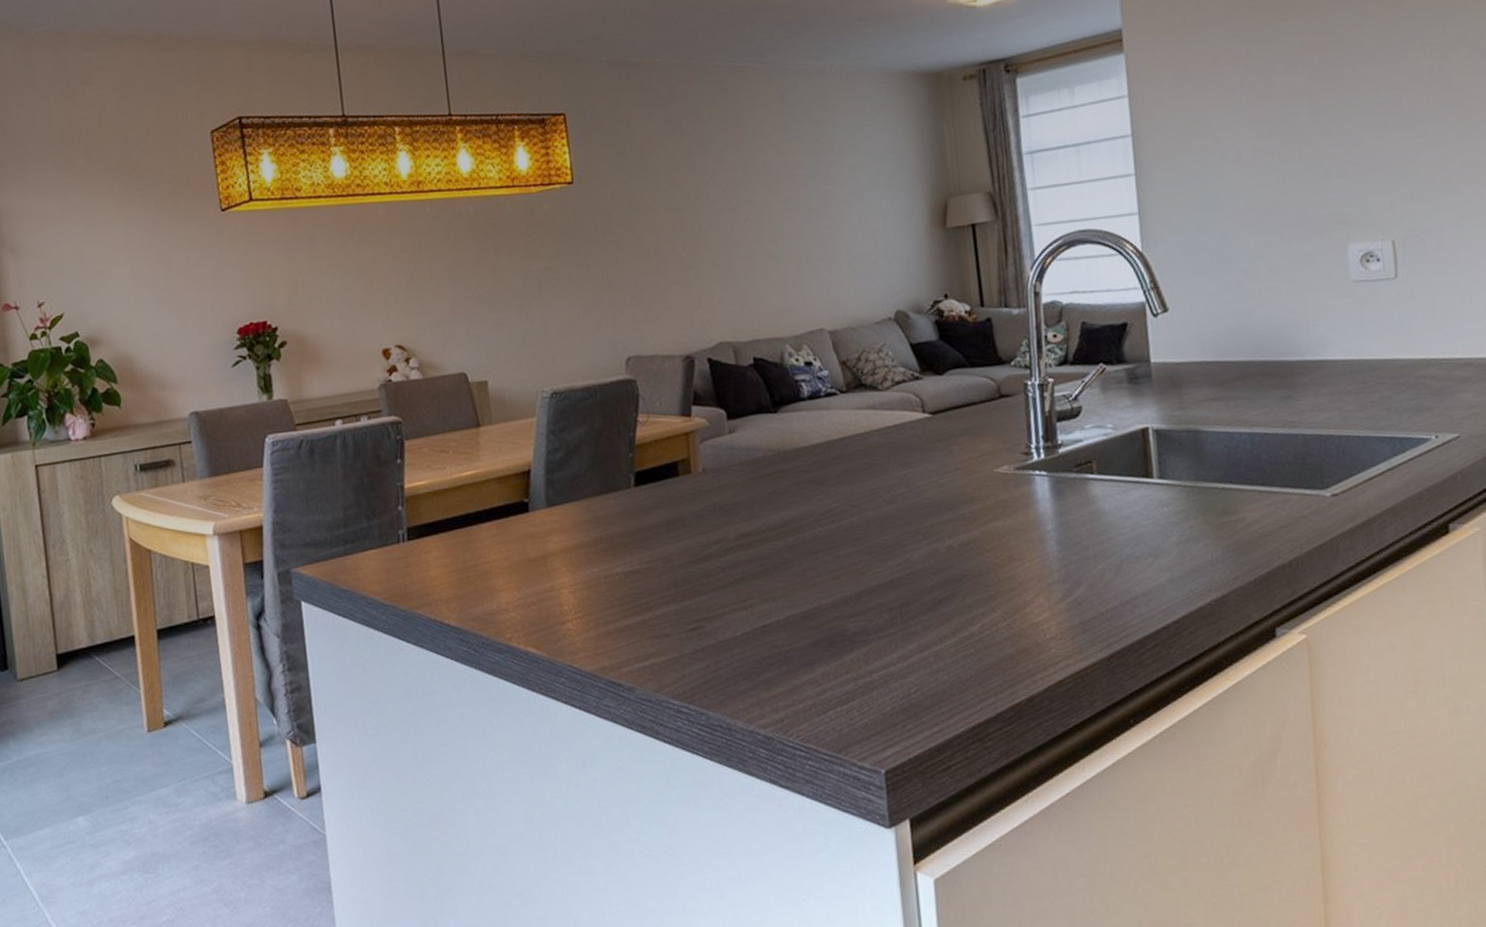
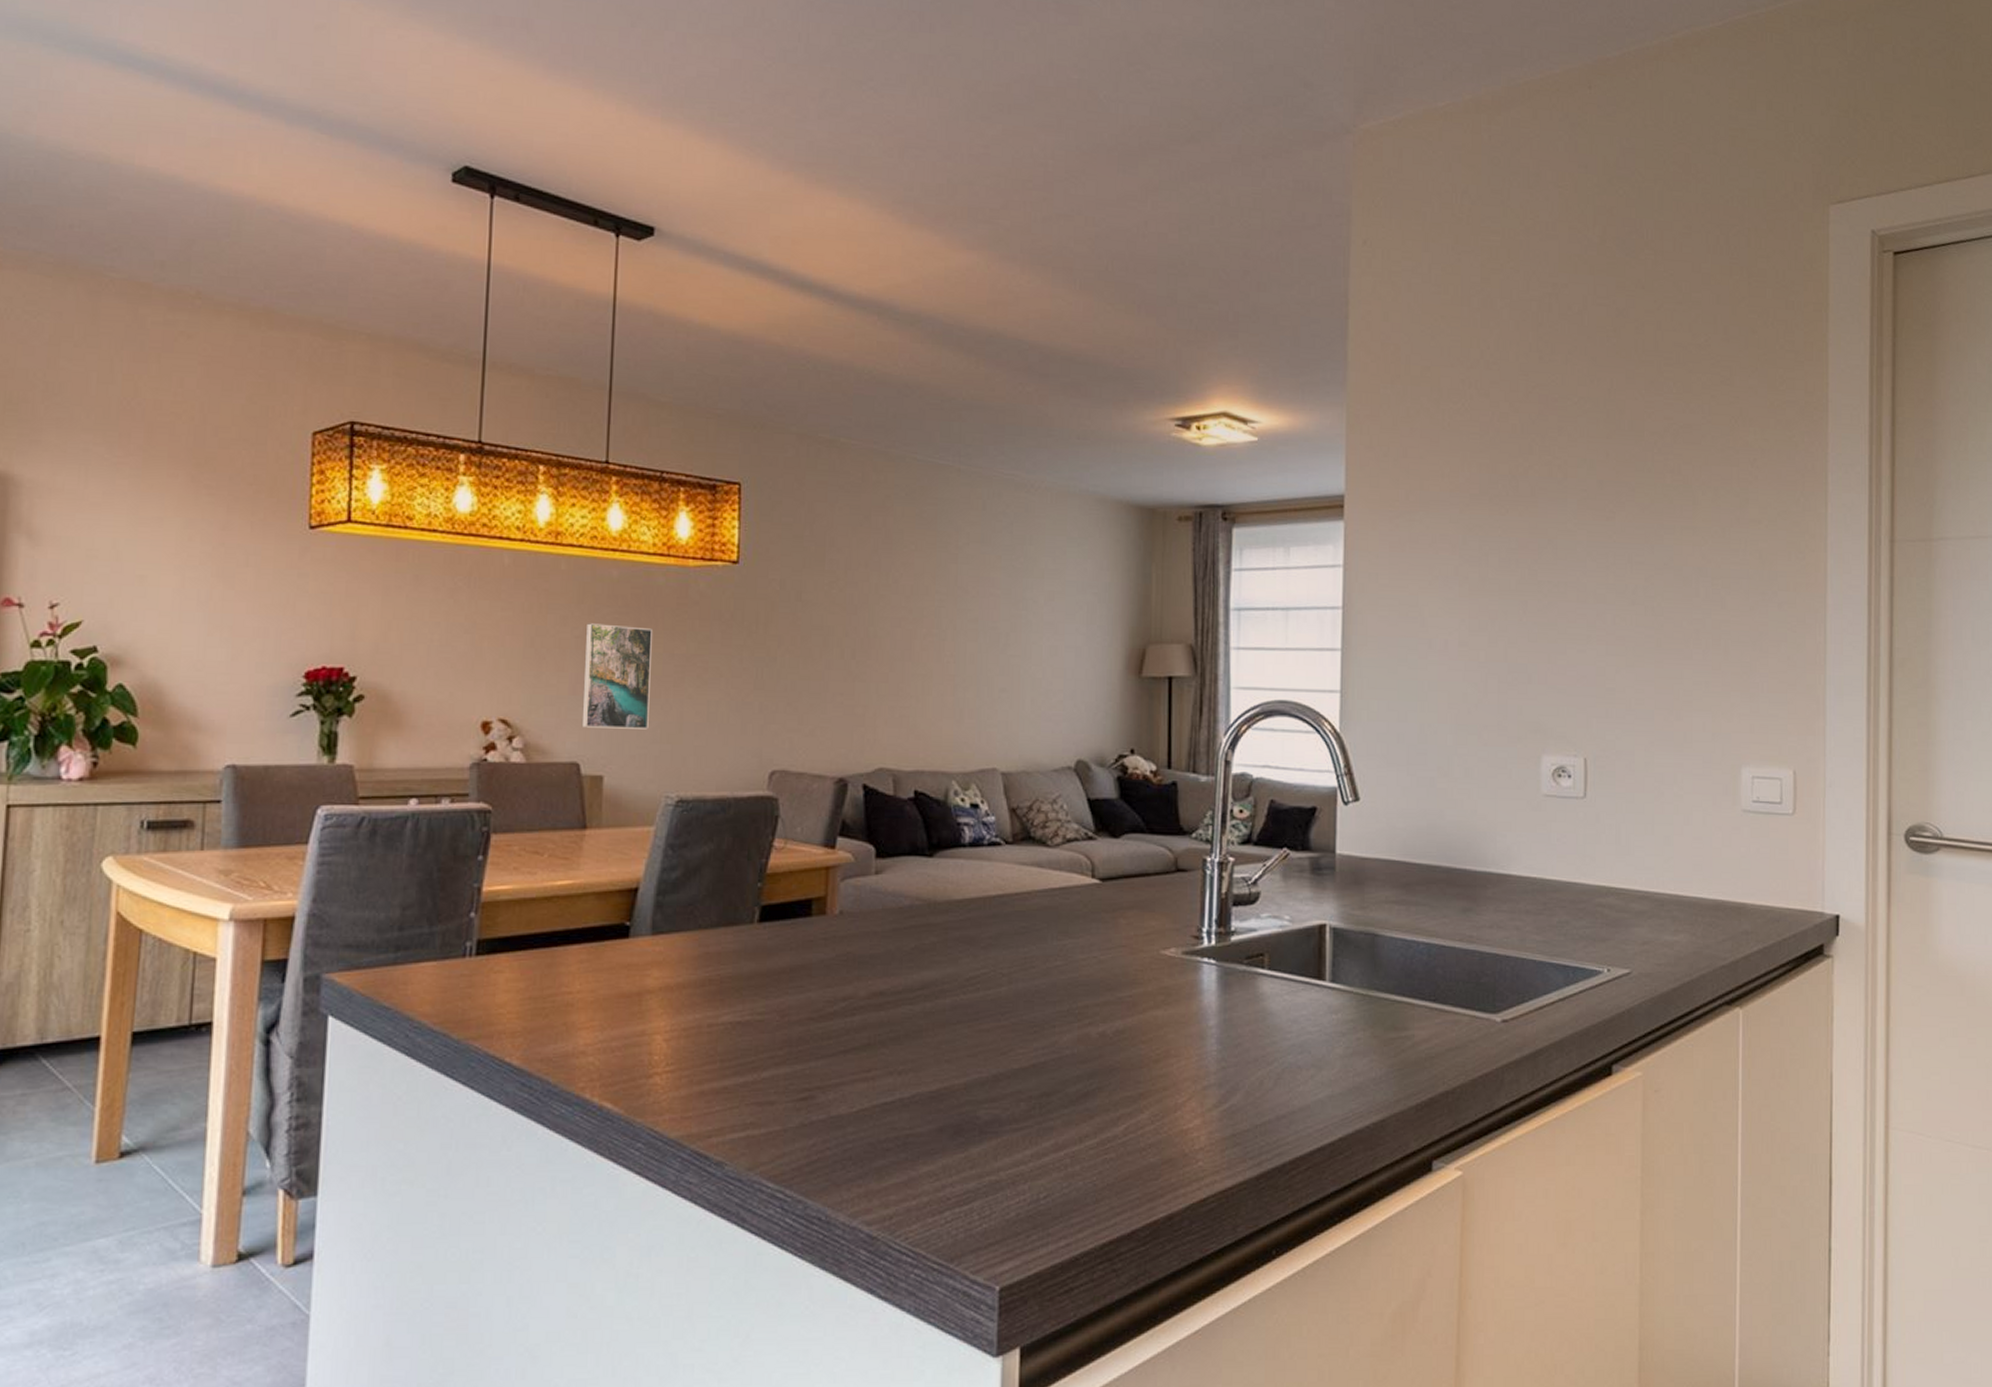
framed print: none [454,251,519,343] -> present [581,623,652,729]

